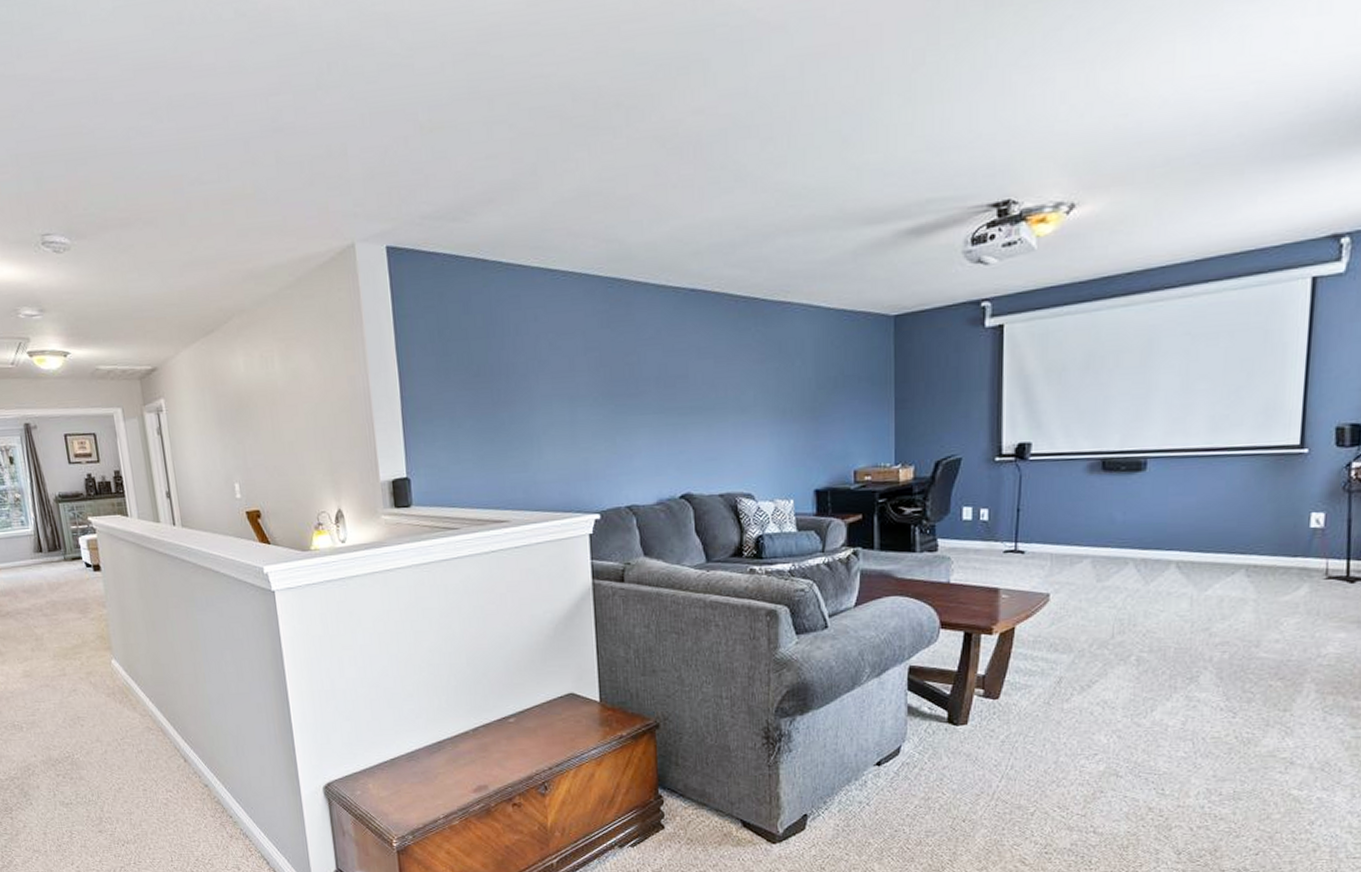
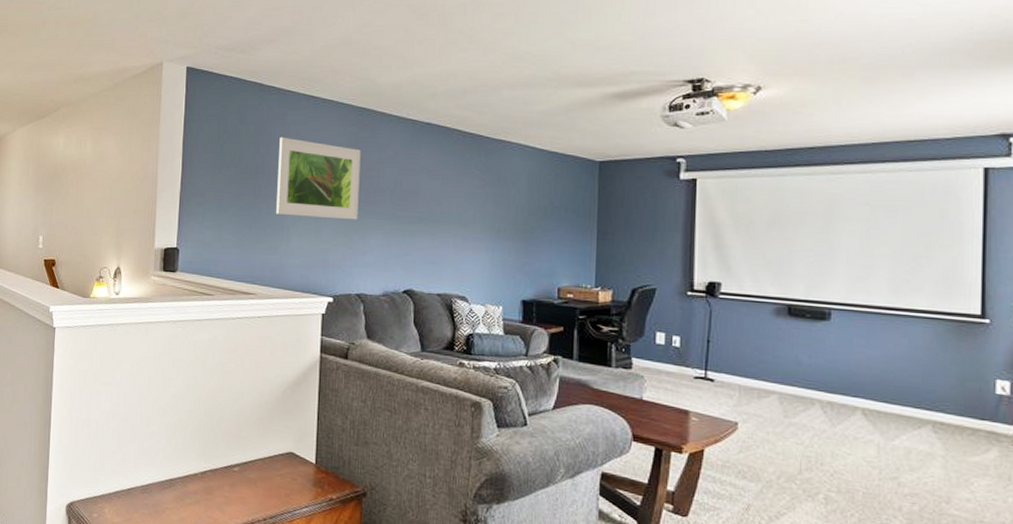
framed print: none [515,325,620,423] -> present [276,137,361,220]

